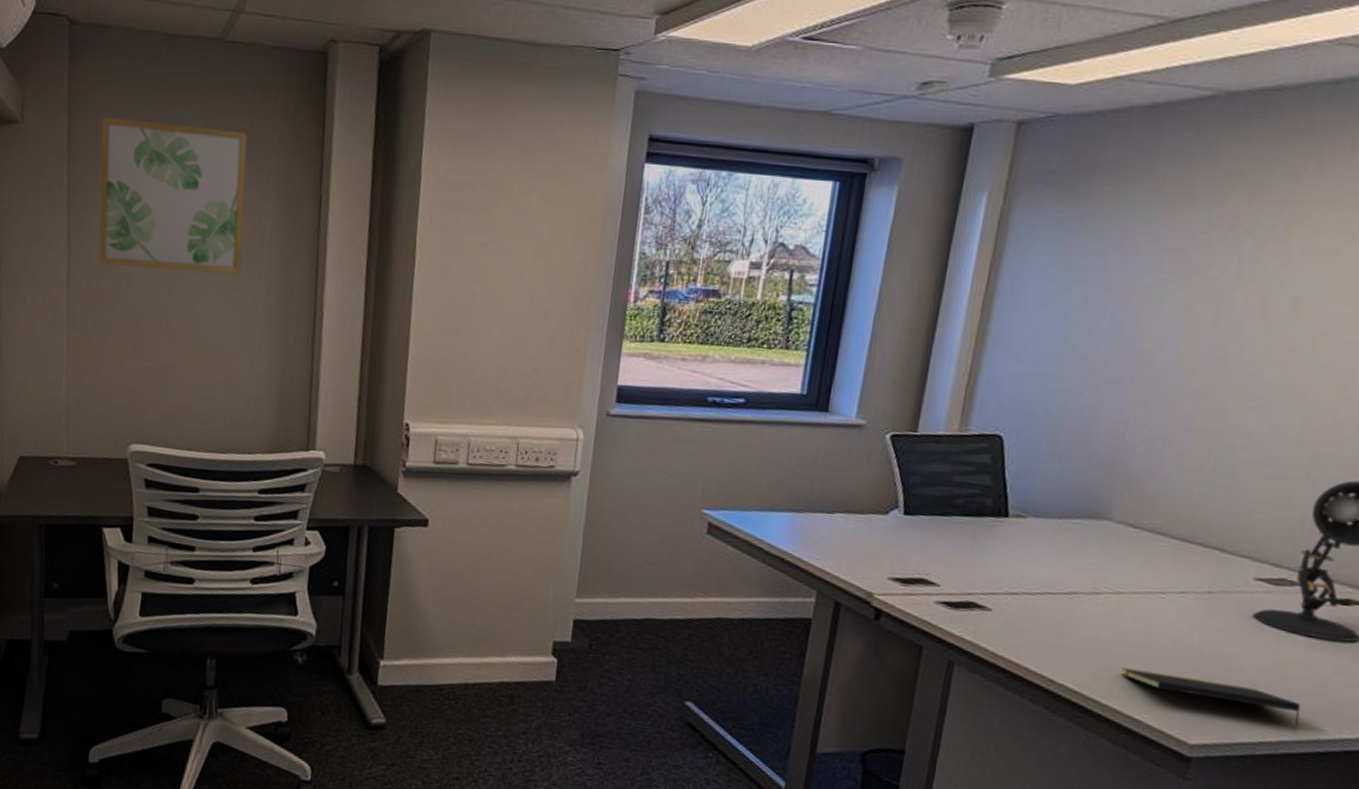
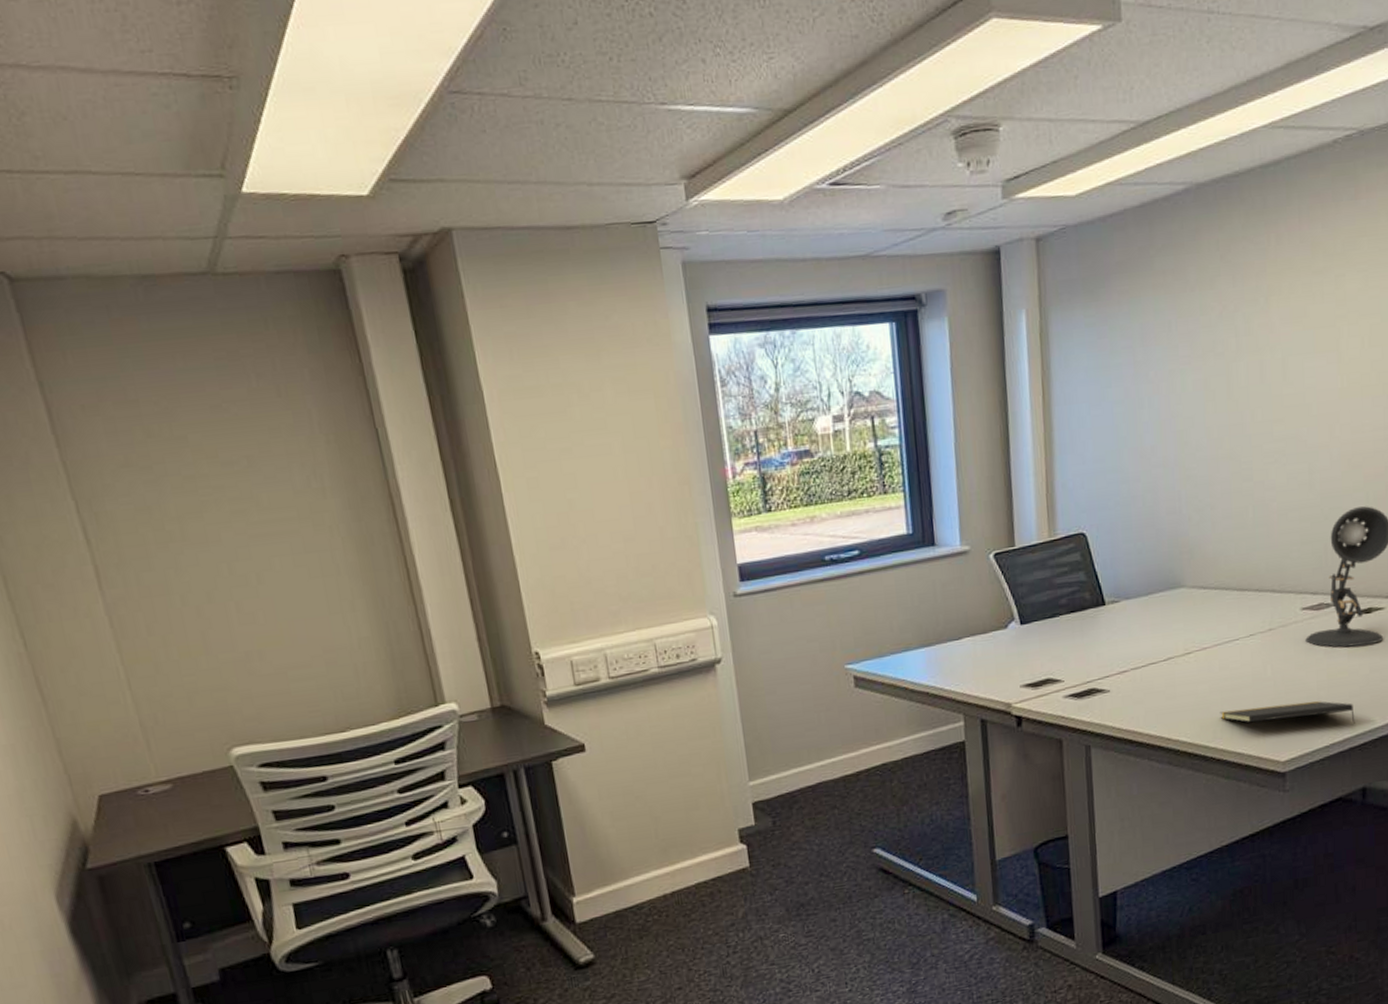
wall art: present [98,116,247,275] -> none [86,374,307,556]

